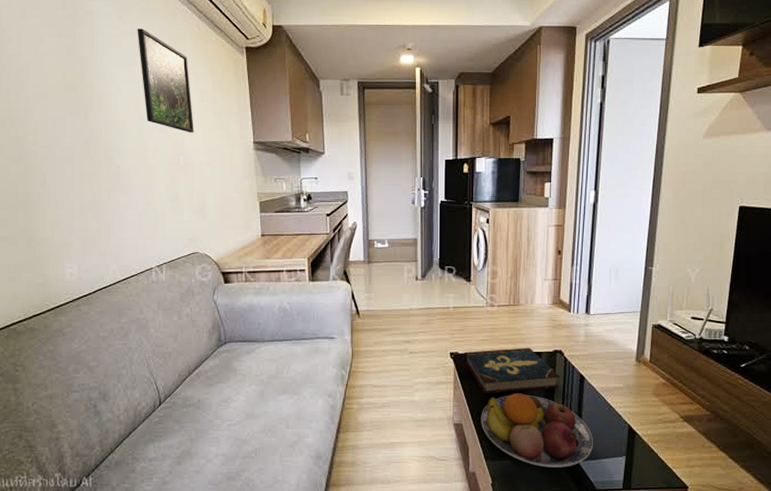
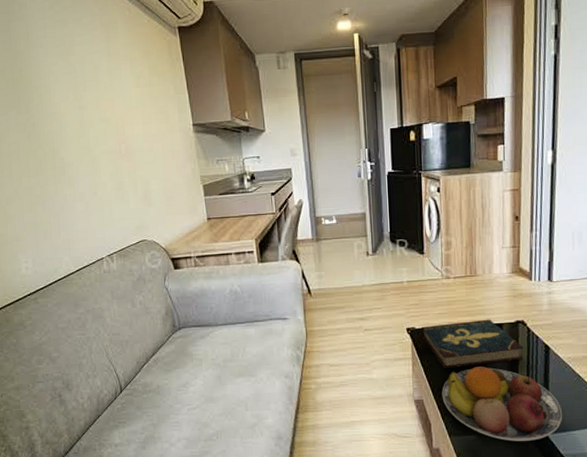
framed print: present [137,28,194,133] -> none [69,17,133,120]

